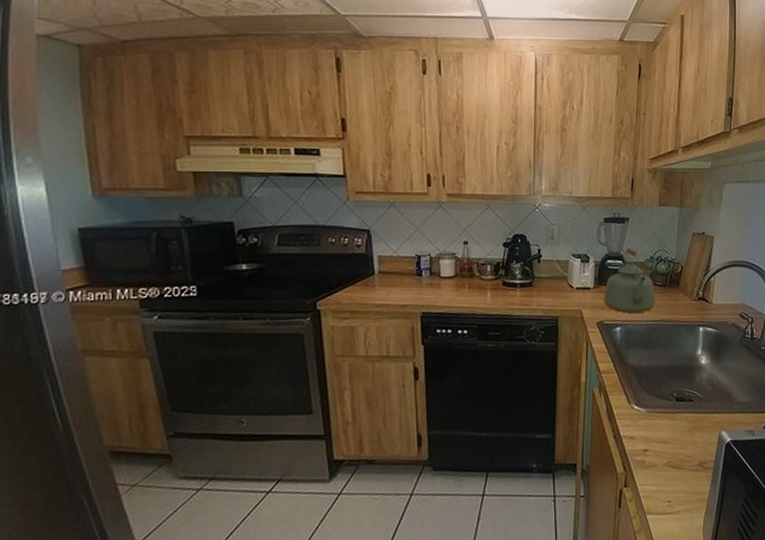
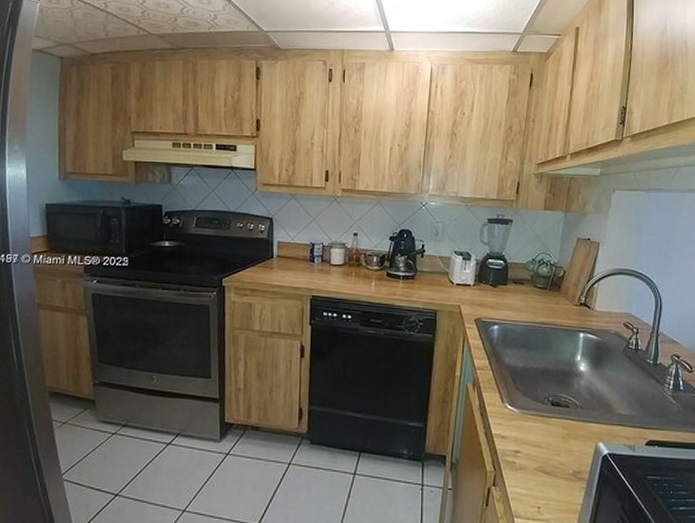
kettle: present [603,248,655,314] -> none [483,249,535,314]

